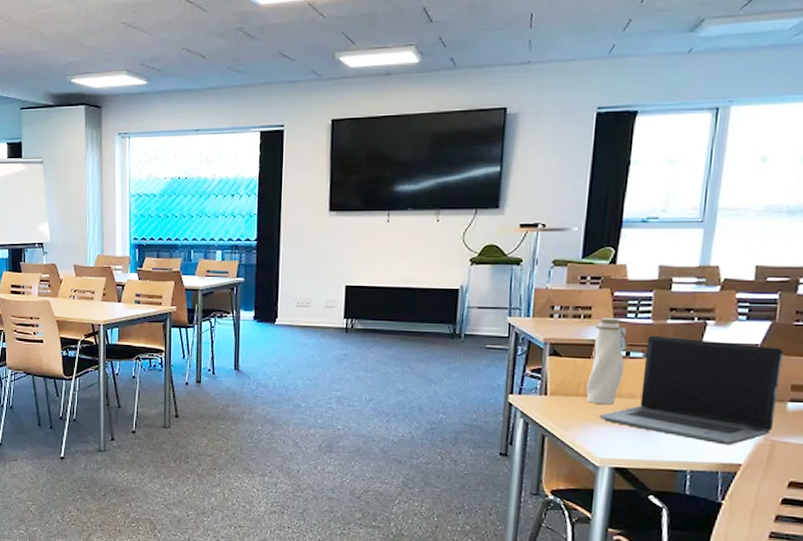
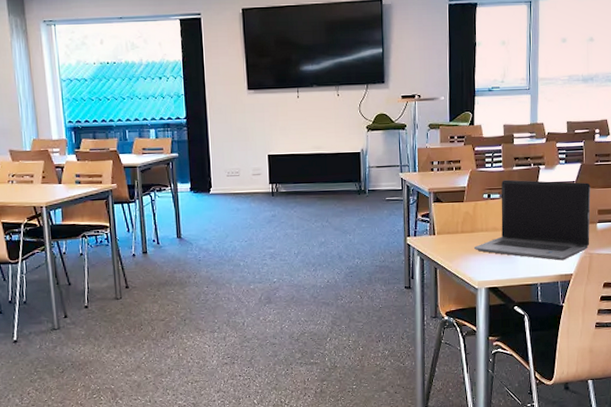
water bottle: present [586,317,628,405] -> none [463,168,488,239]

